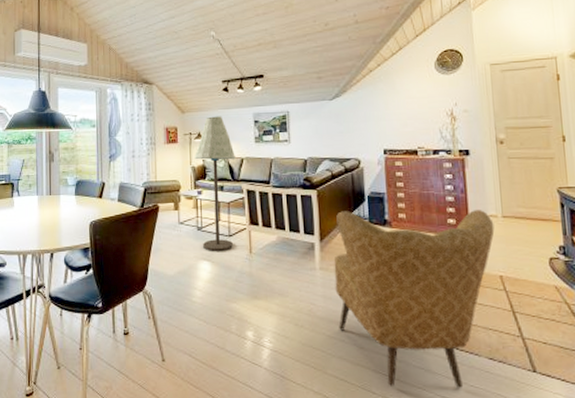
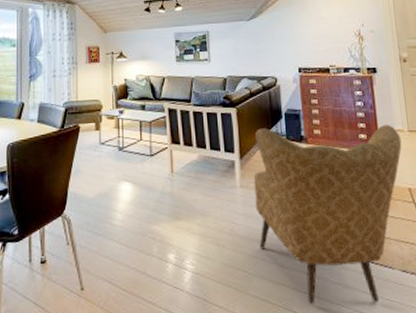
floor lamp: present [195,116,235,251] -> none [116,35,157,172]

